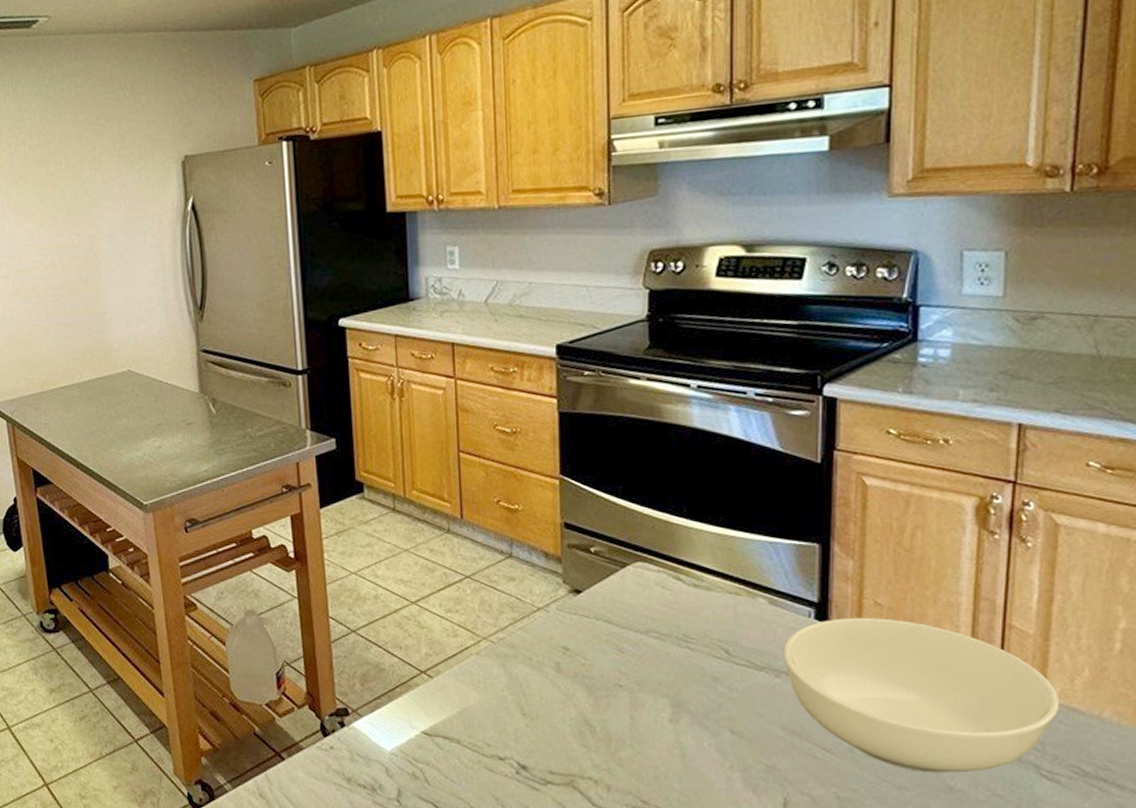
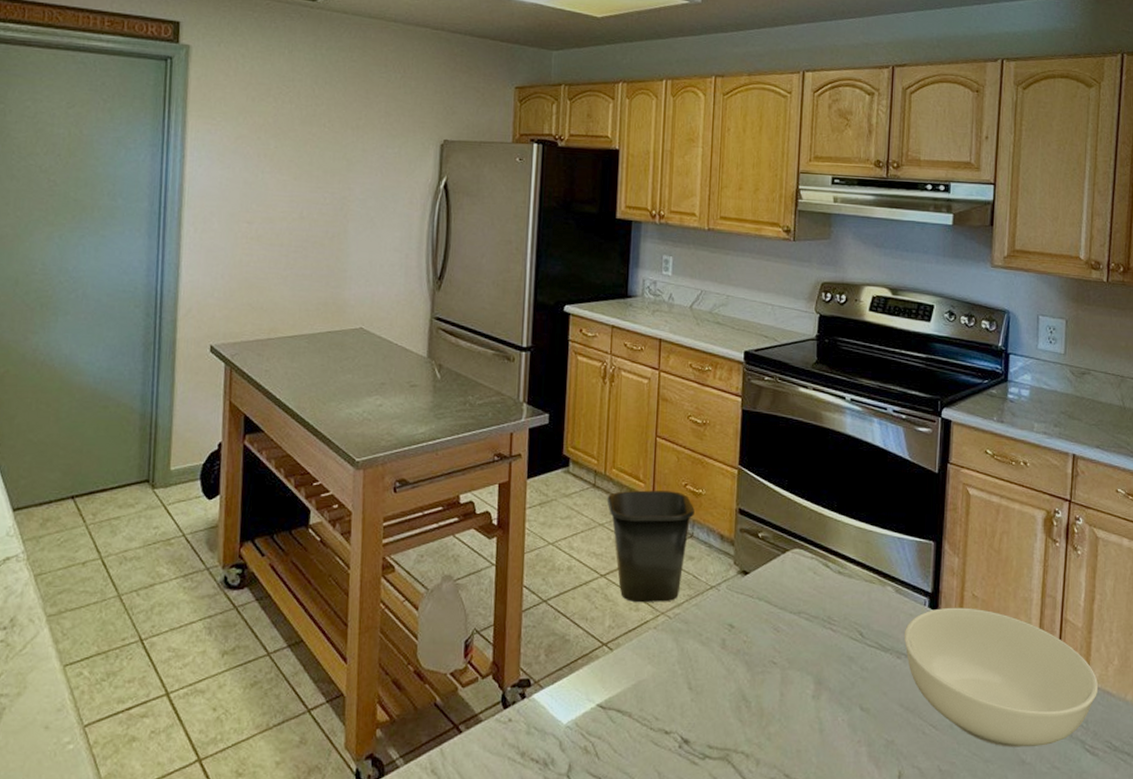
waste bin: none [409,509,511,628] -> present [607,490,695,602]

